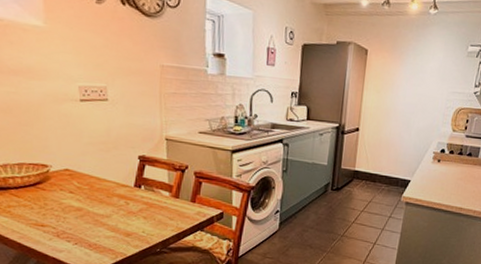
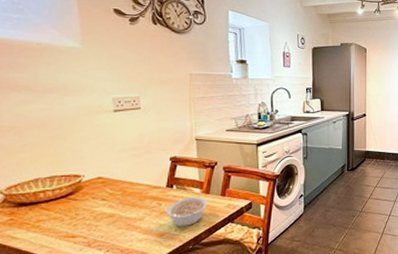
legume: none [133,199,177,230] -> present [166,196,208,227]

